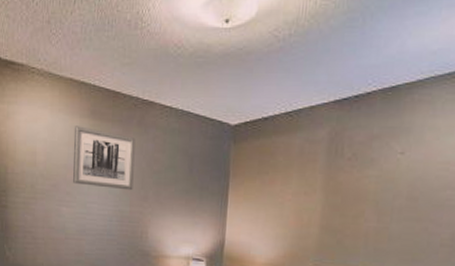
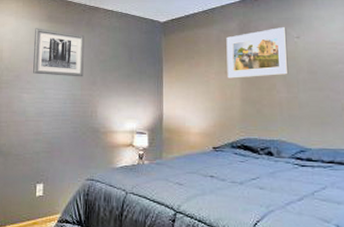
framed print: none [306,139,389,202] -> present [226,27,289,79]

